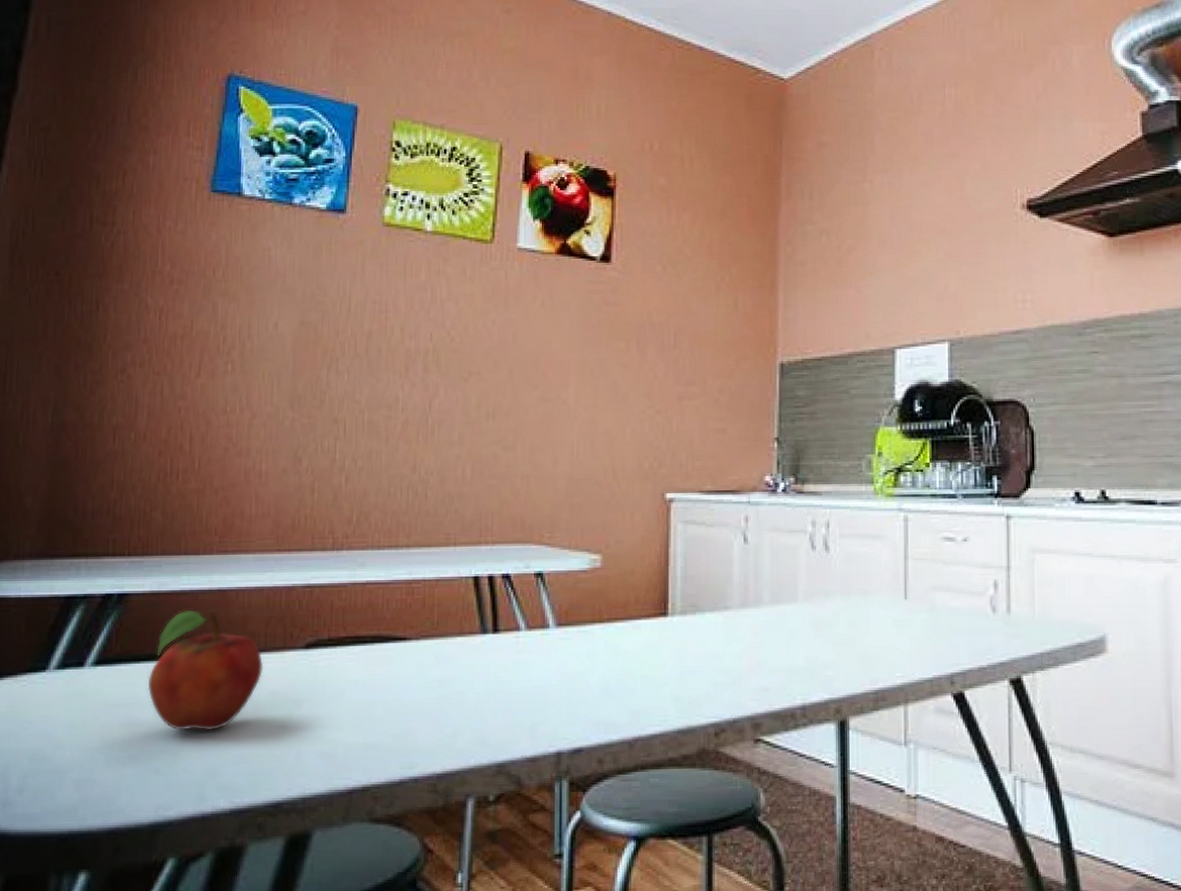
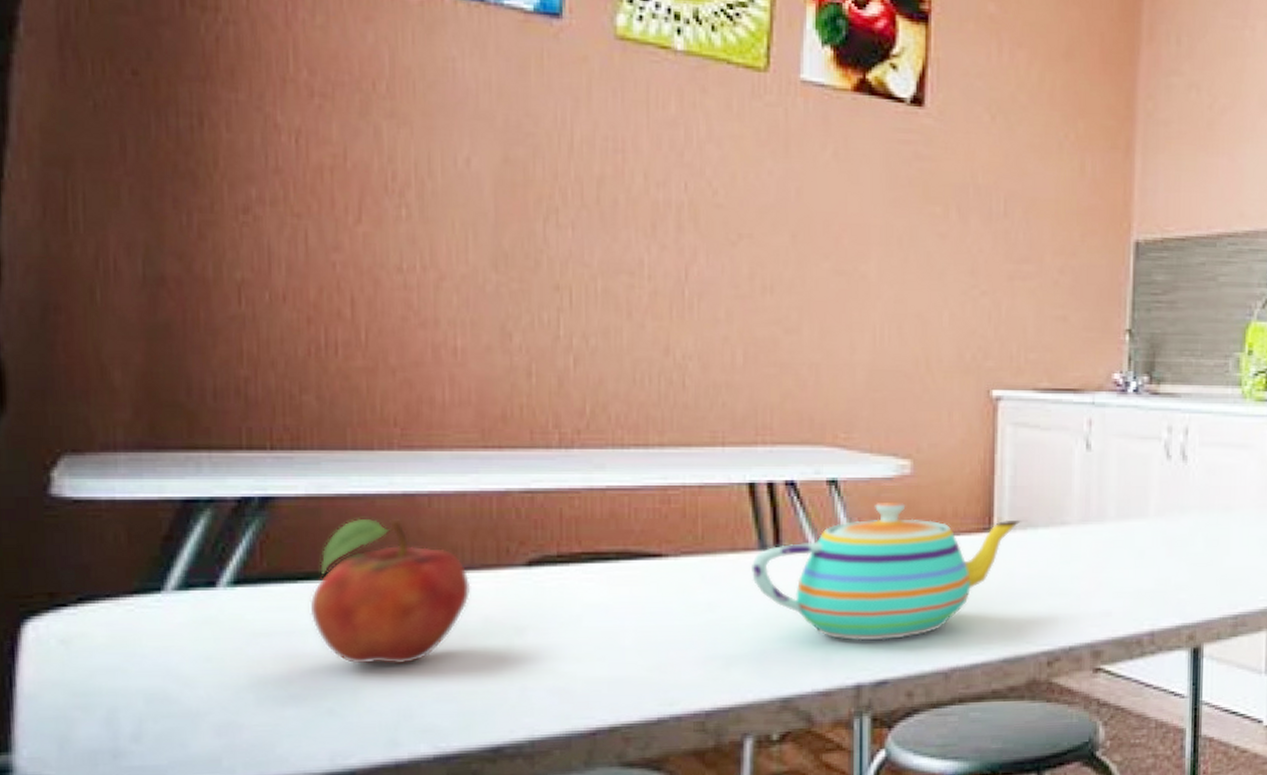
teapot: none [475,591,691,713] -> present [752,501,1021,641]

